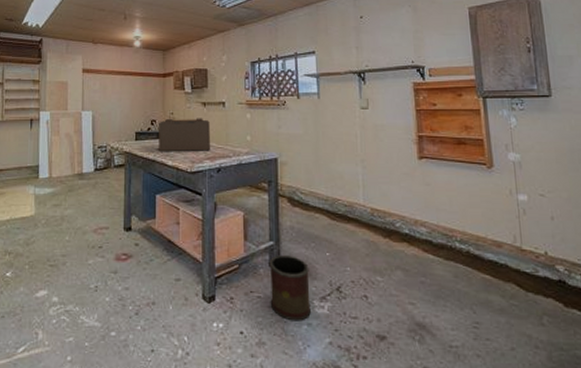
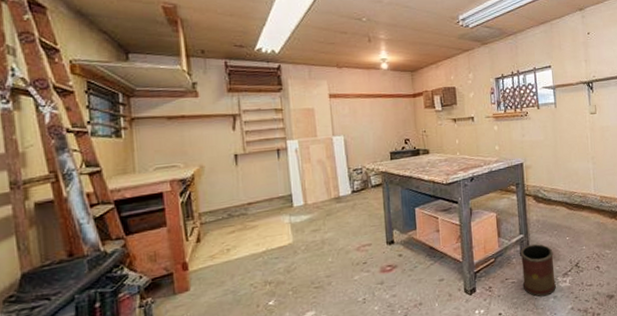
toolbox: present [159,118,210,151] -> none [412,133,463,168]

